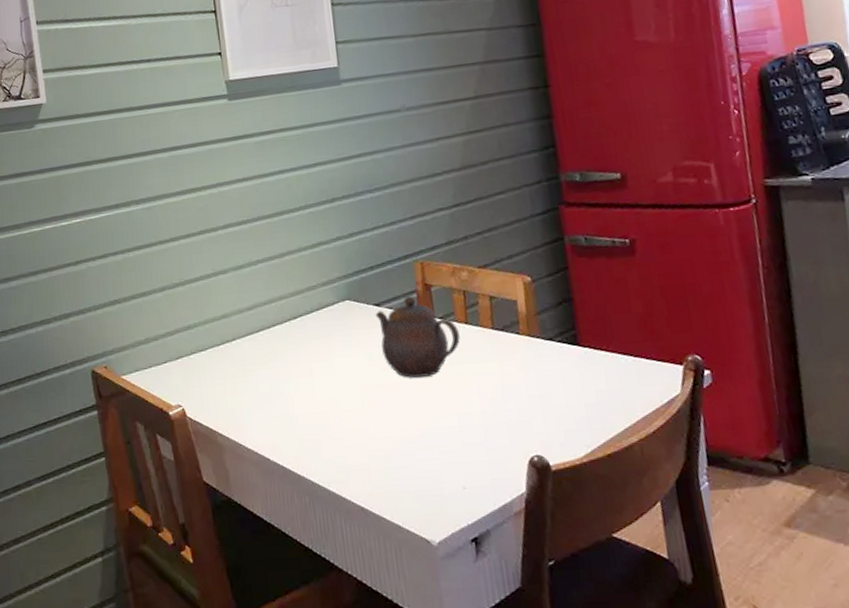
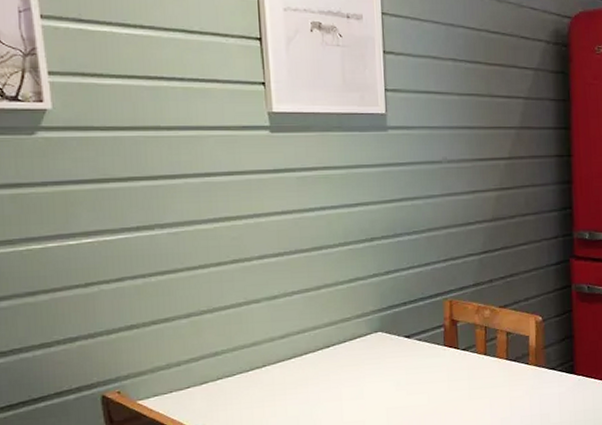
teapot: present [375,296,460,378] -> none [405,329,479,401]

